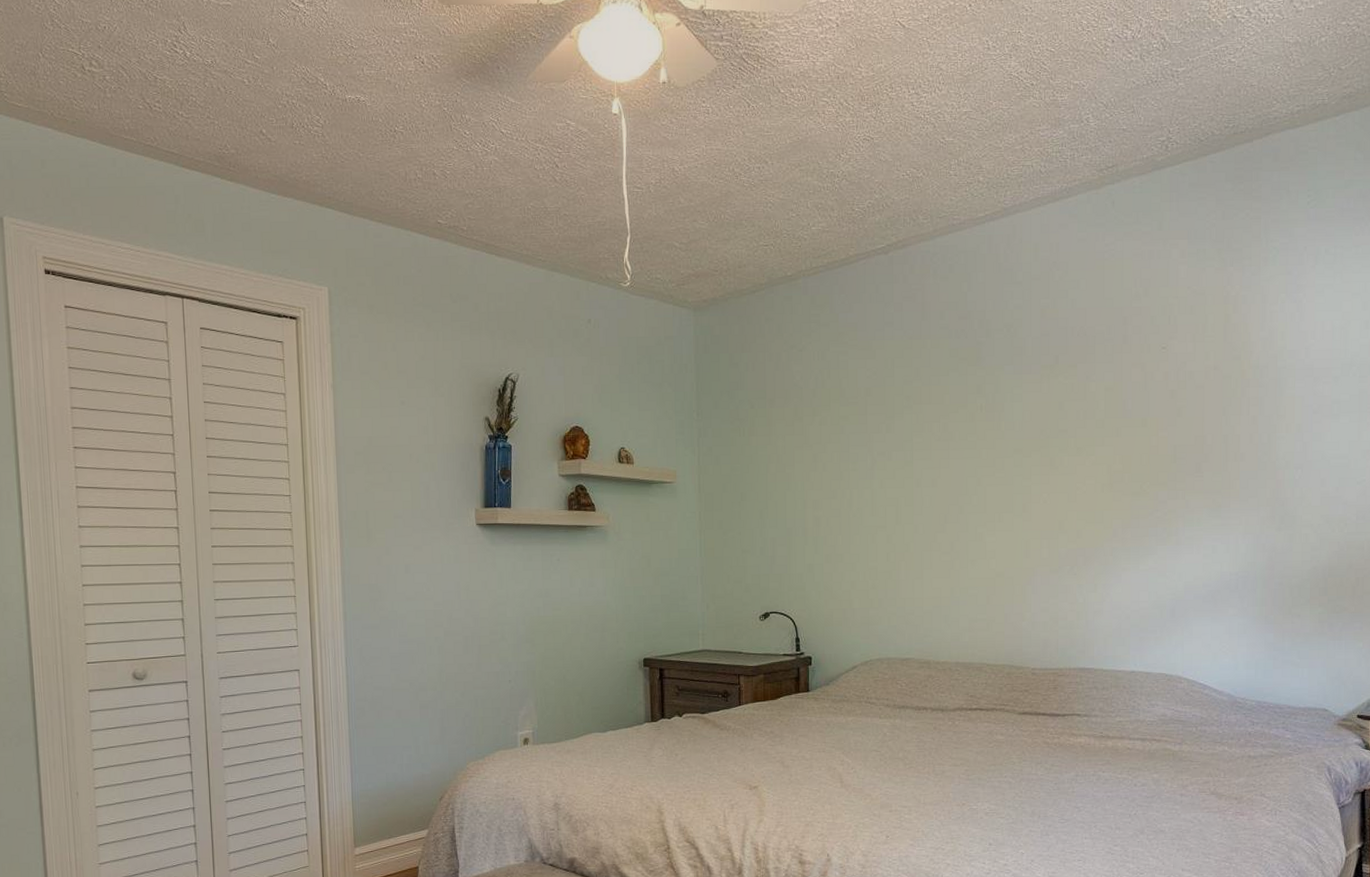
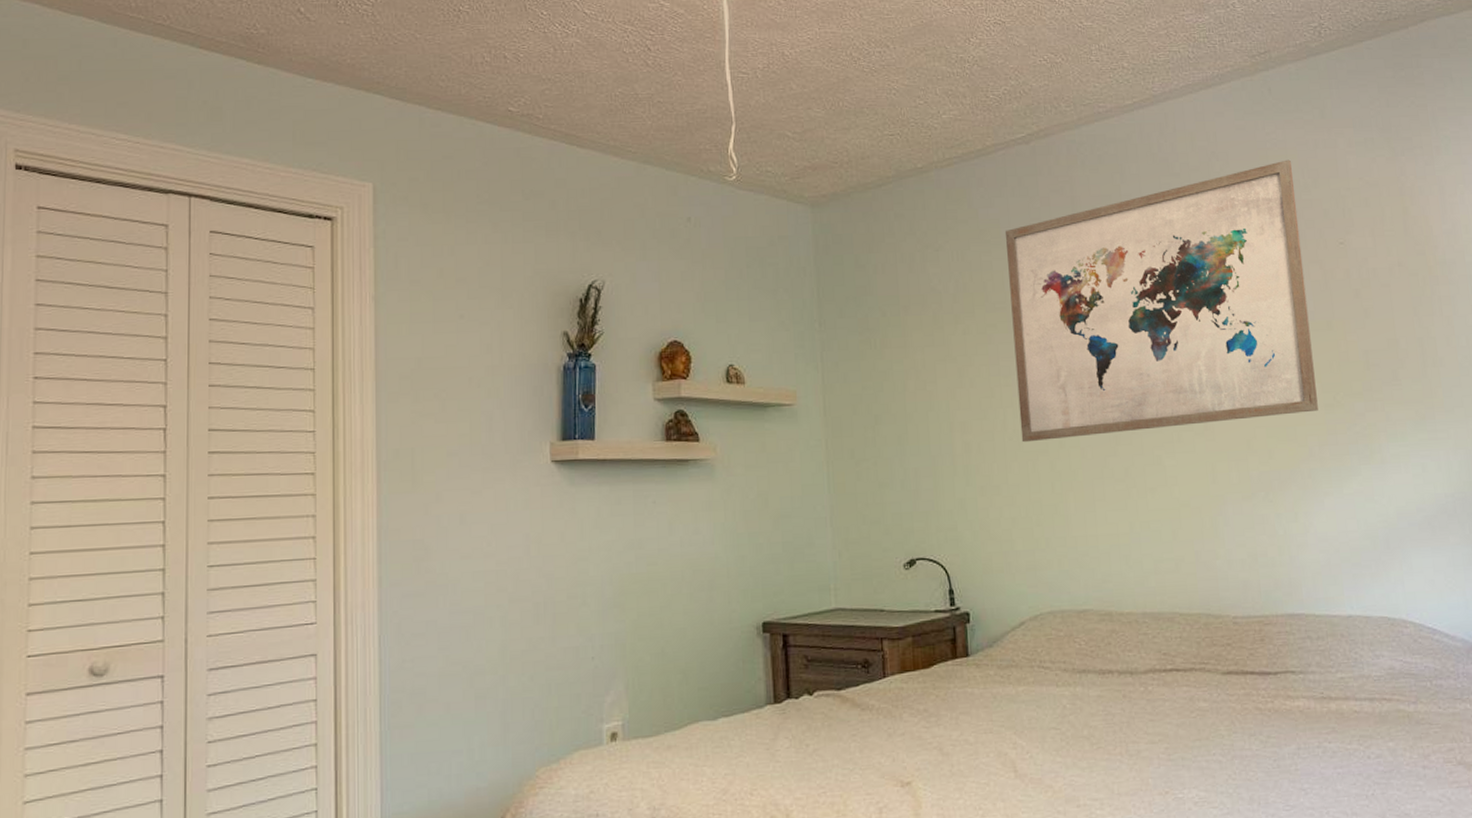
wall art: none [861,269,1127,519] -> present [1004,159,1318,443]

